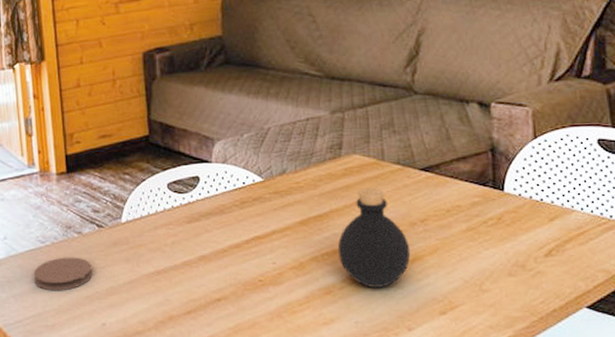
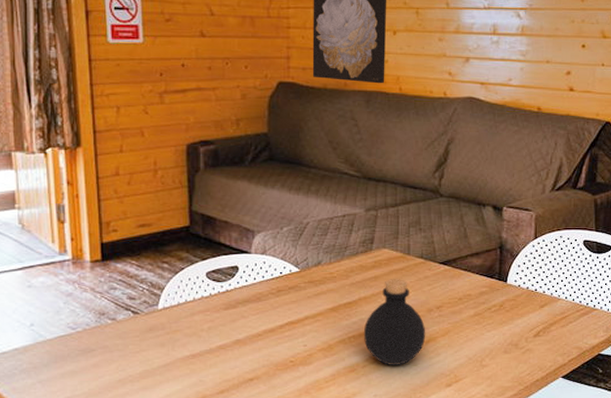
coaster: present [33,257,92,291] -> none [62,342,125,376]

